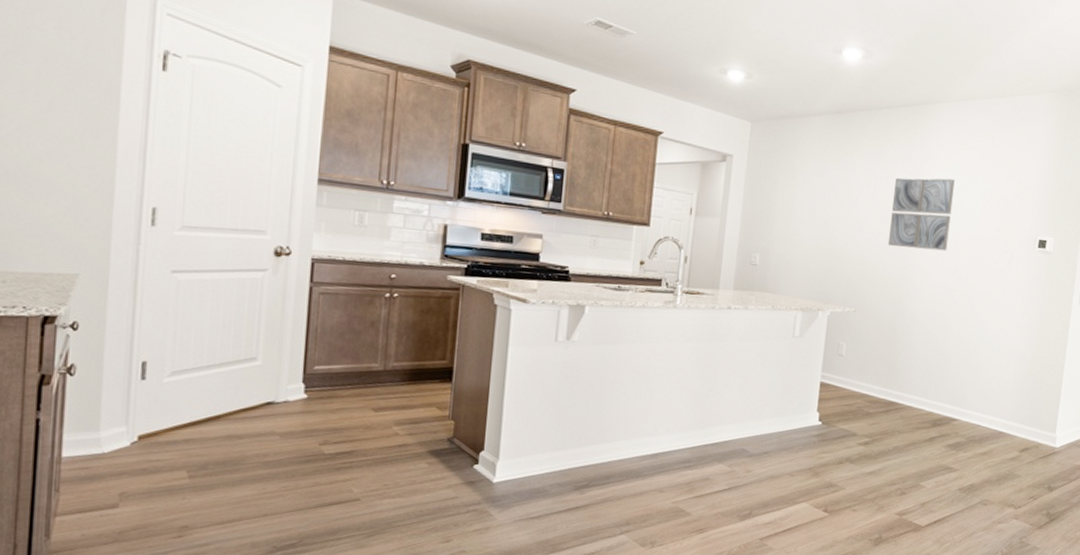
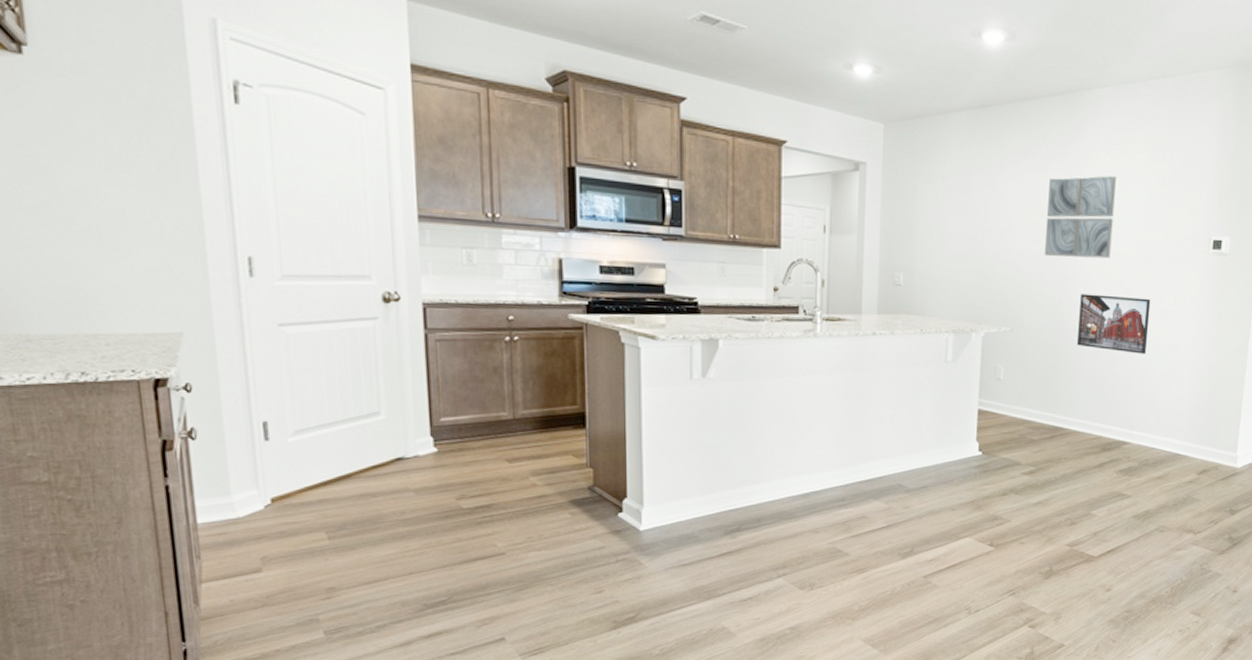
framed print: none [913,281,982,338] -> present [1076,294,1151,354]

